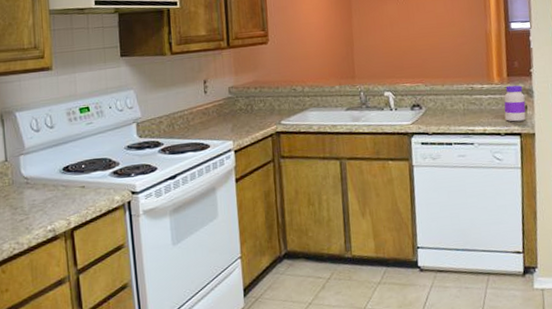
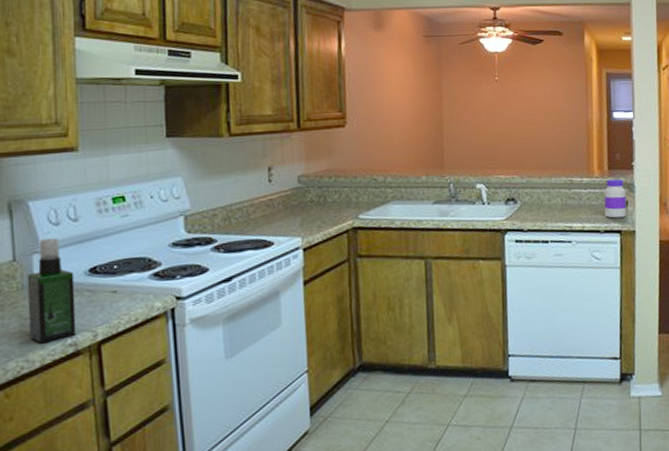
spray bottle: none [16,142,55,228] -> present [27,238,77,342]

